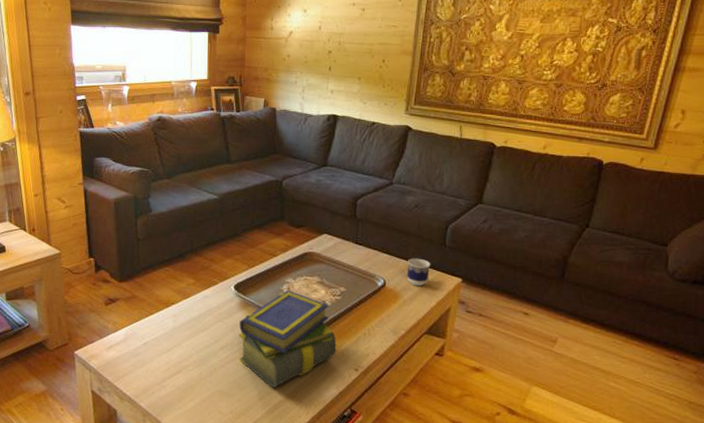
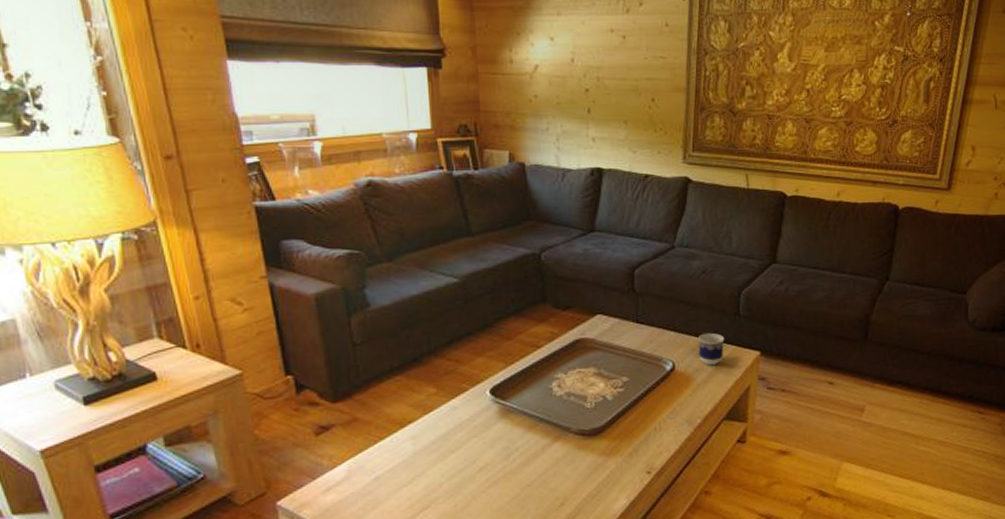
stack of books: present [238,290,337,388] -> none [500,387,623,509]

